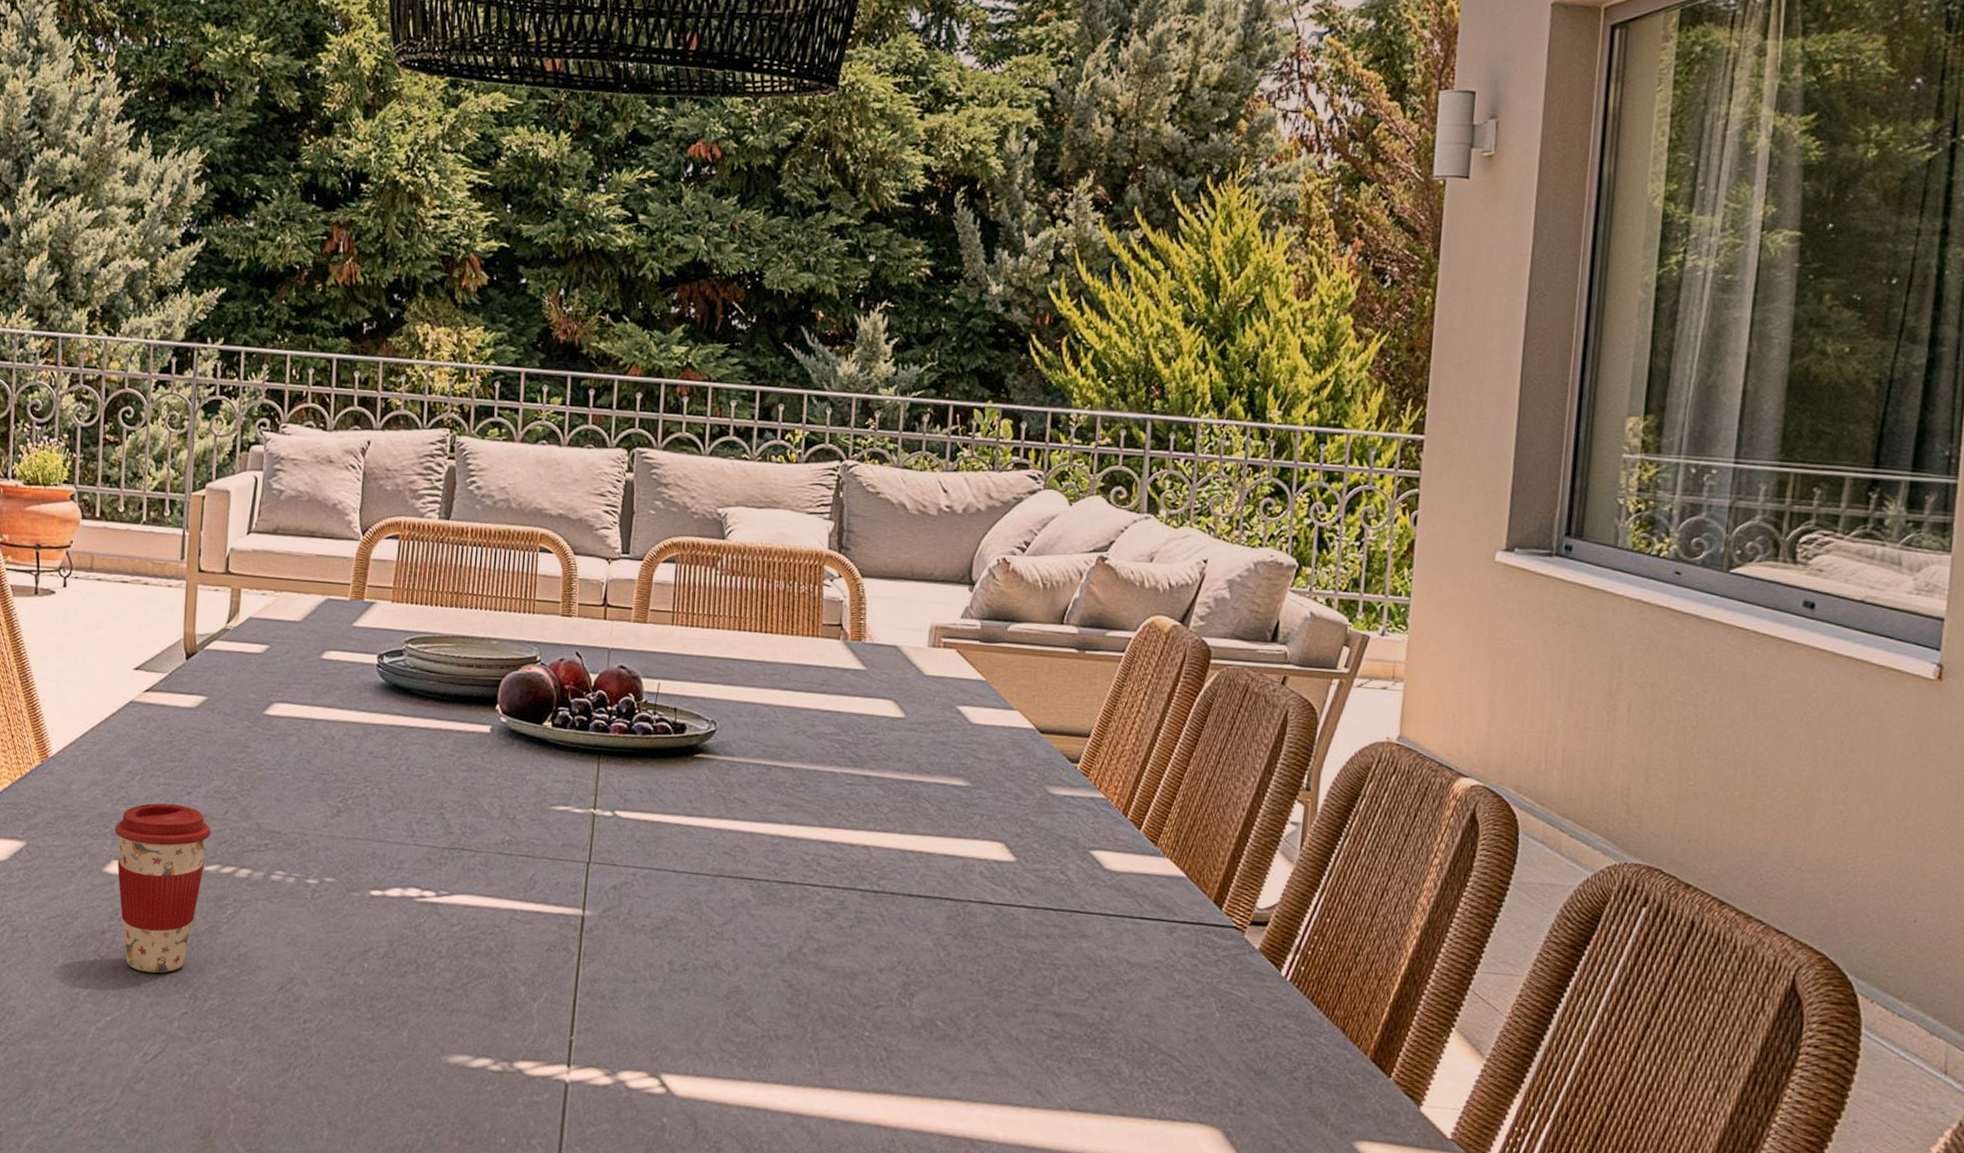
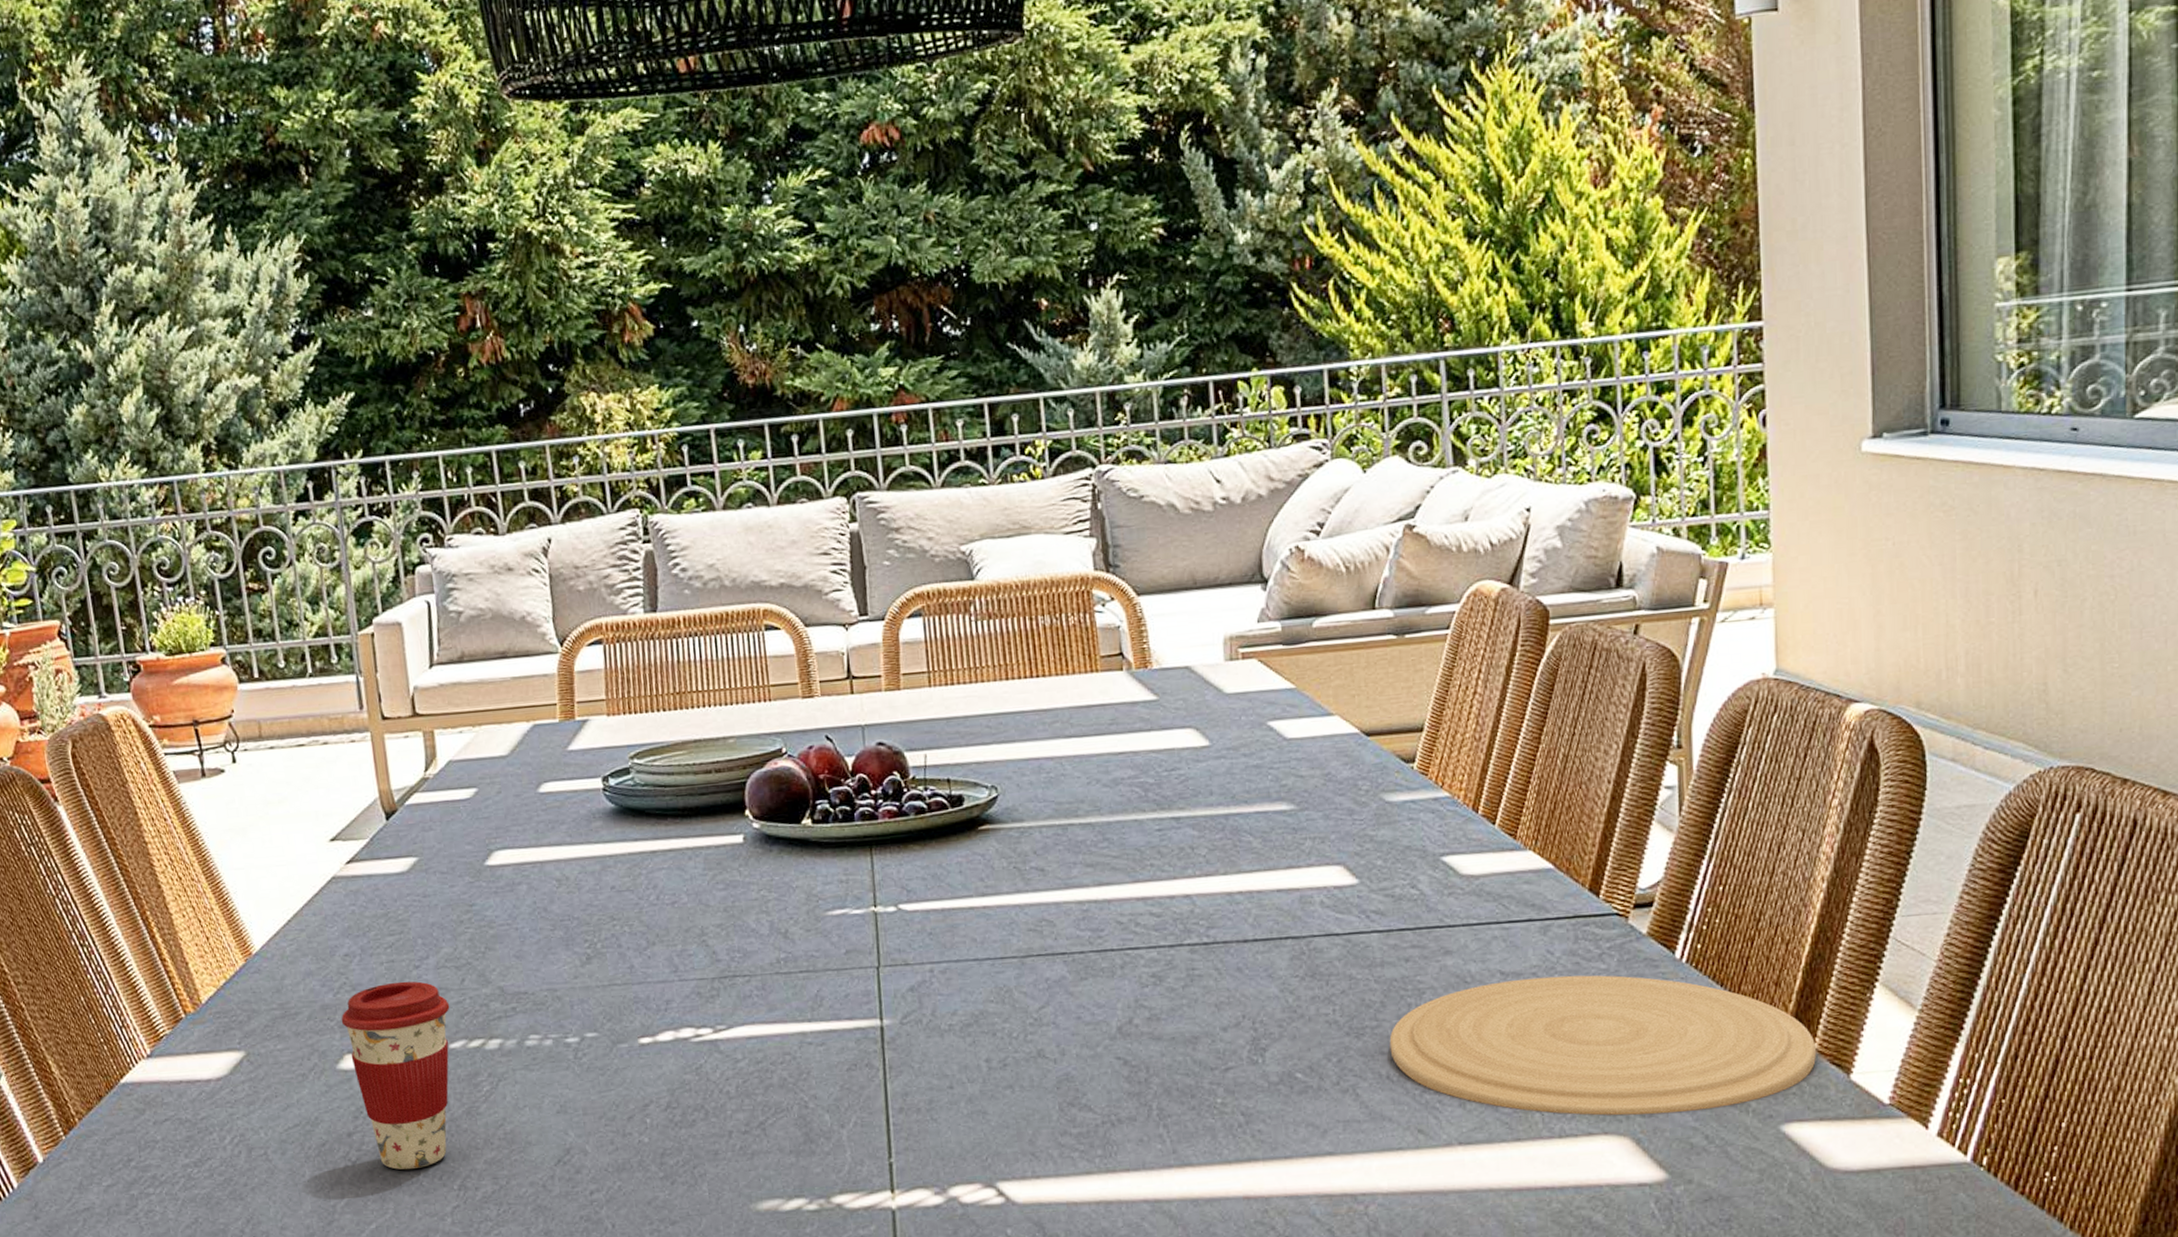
plate: none [1022,970,1393,1117] -> present [1389,975,1816,1116]

